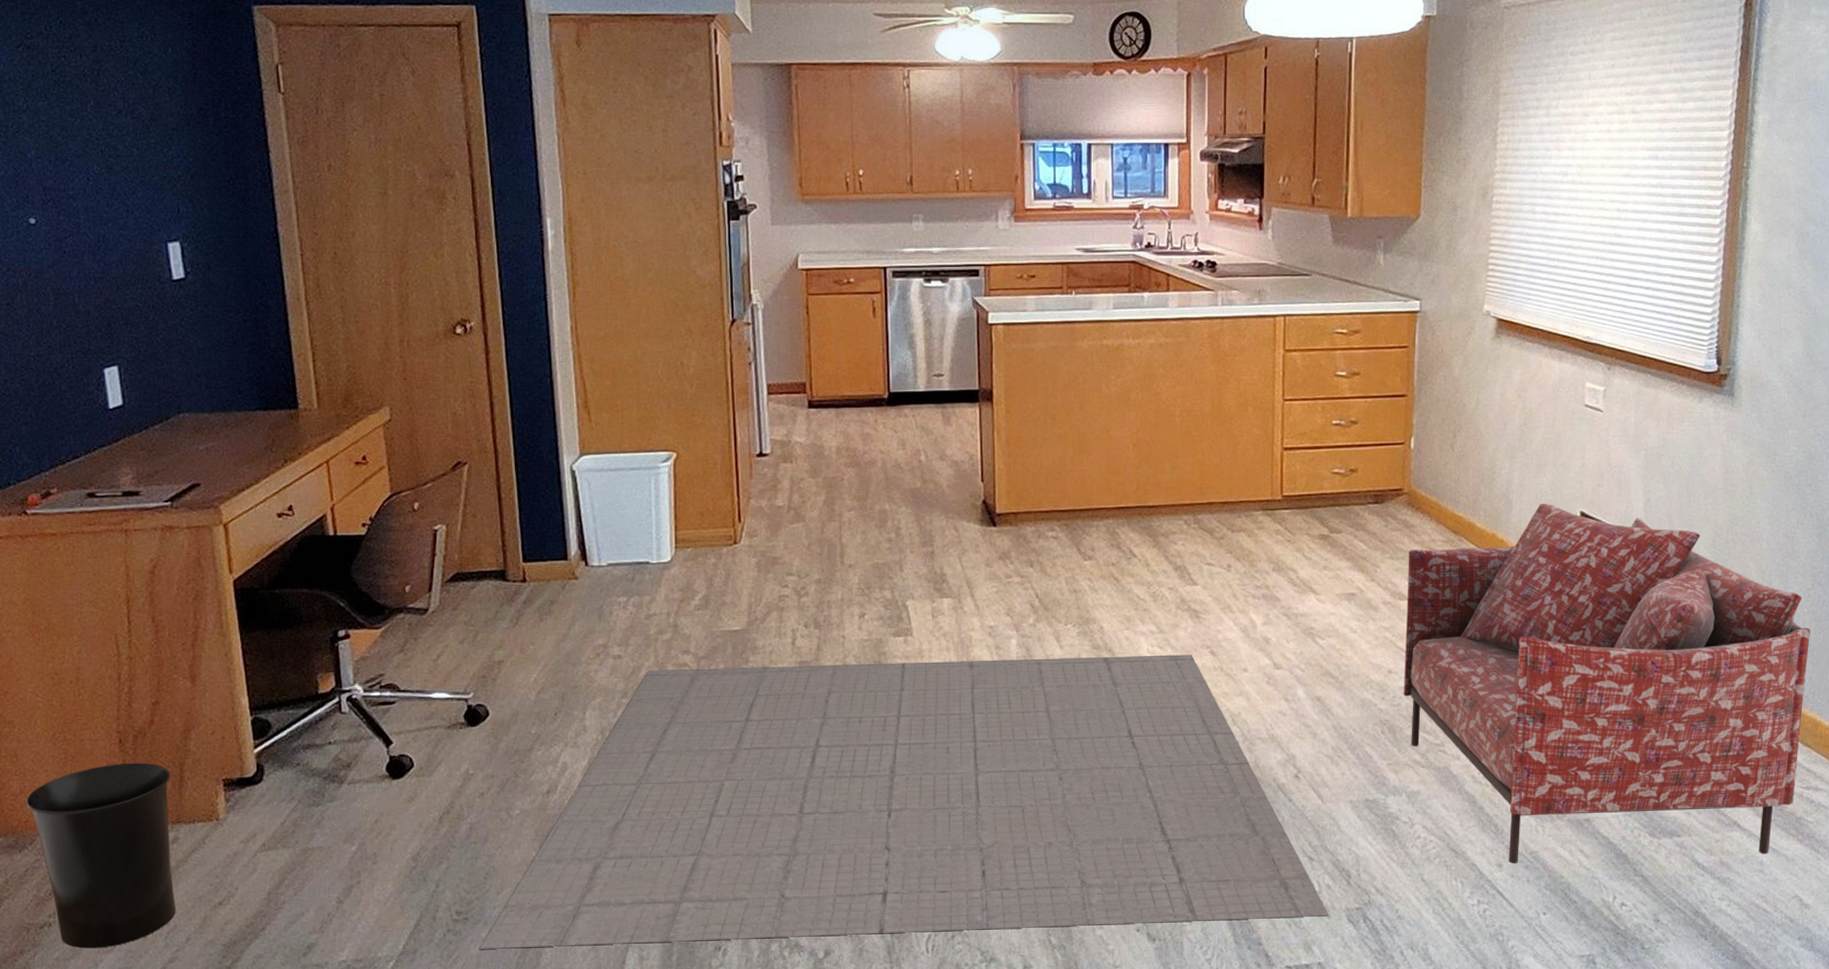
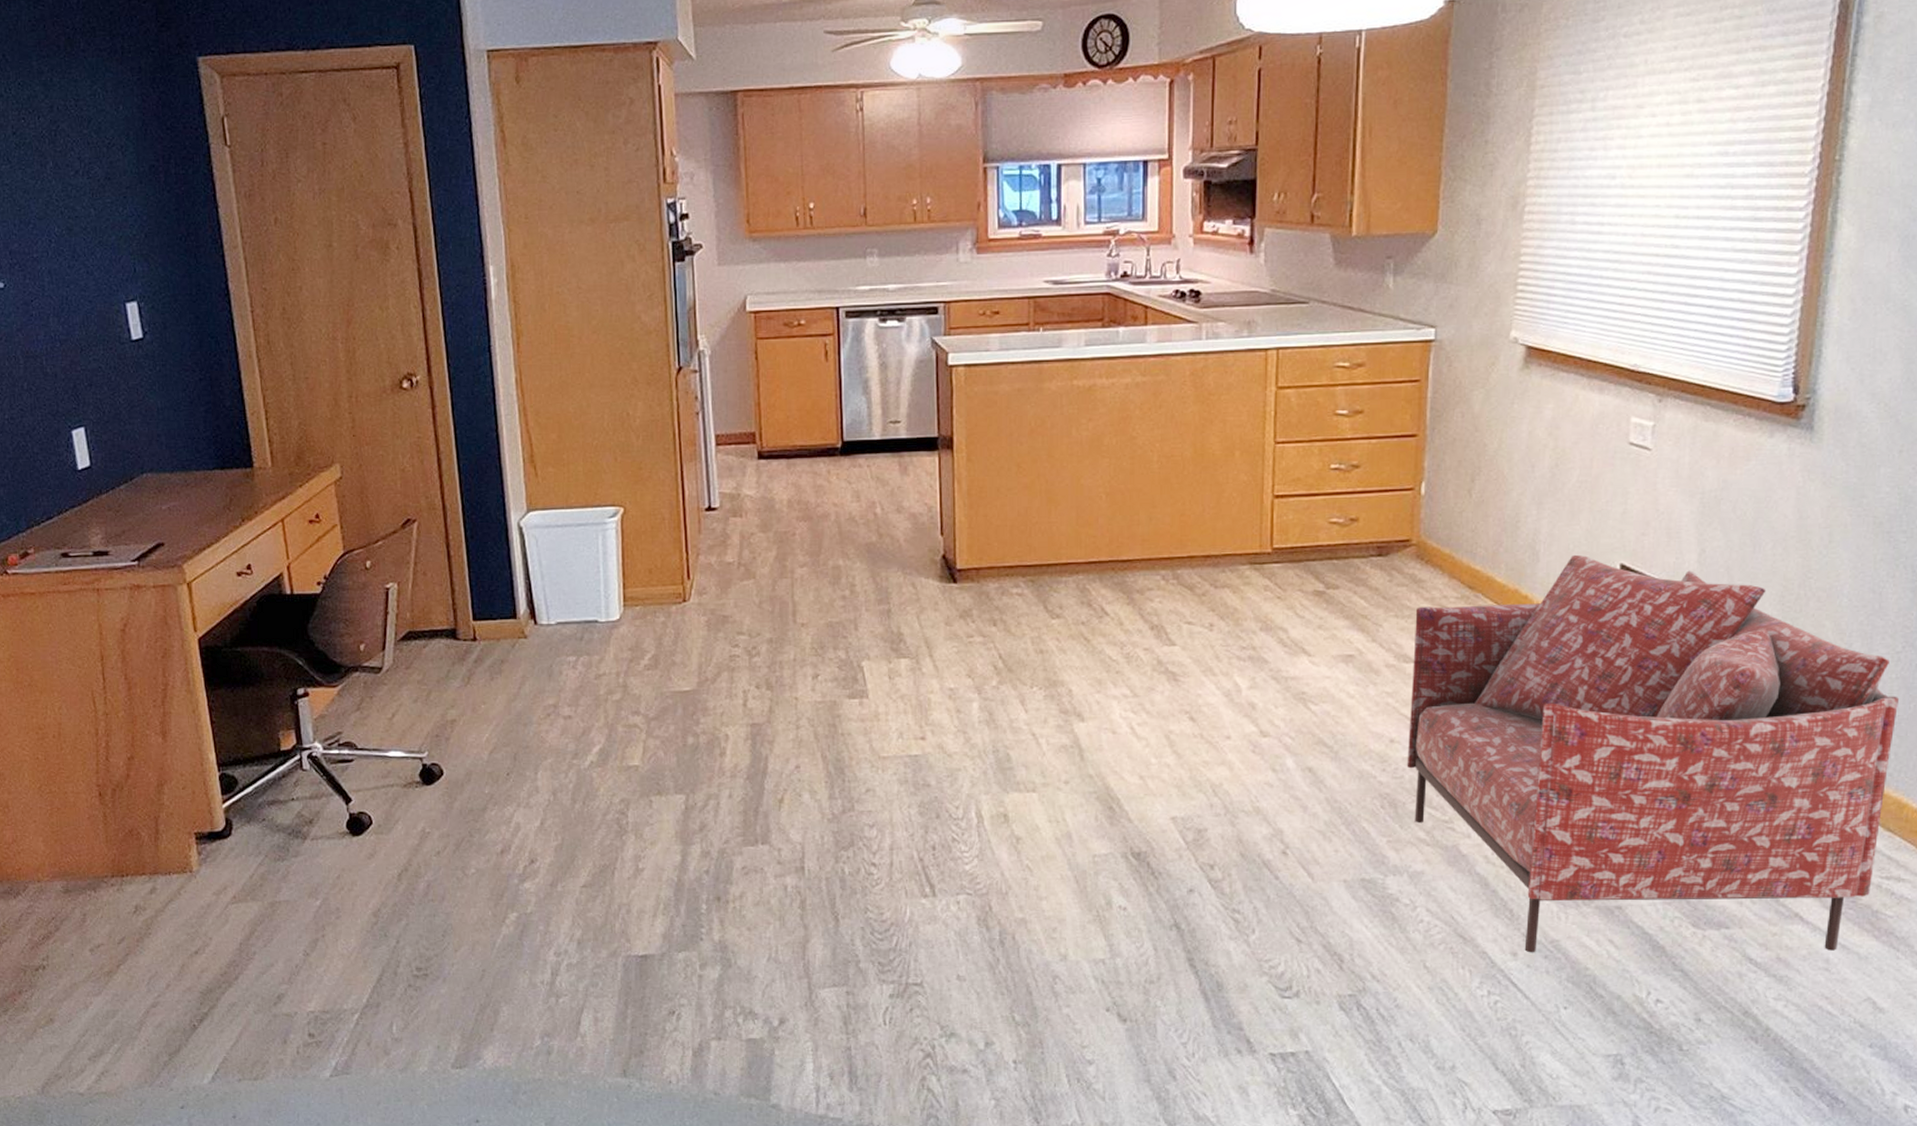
waste bin: present [26,762,177,949] -> none [18,815,157,991]
area rug: present [479,654,1329,949] -> none [439,720,1318,1006]

